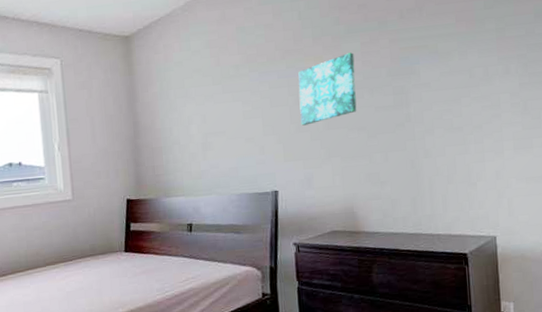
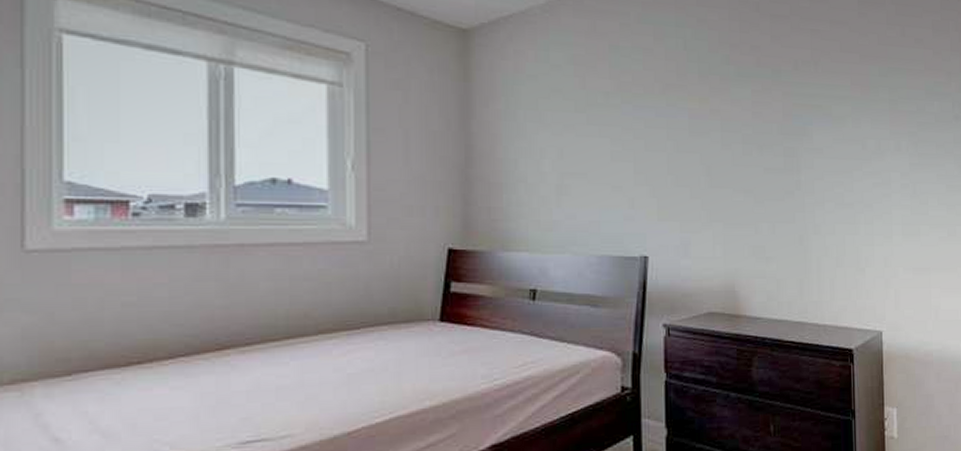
wall art: present [298,52,357,126] -> none [679,99,744,179]

